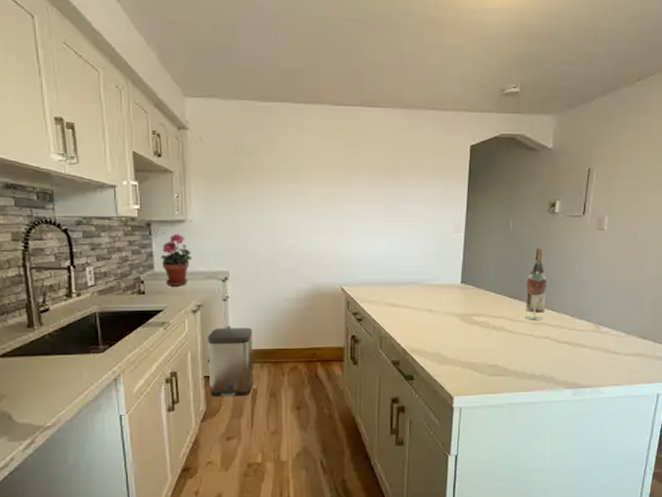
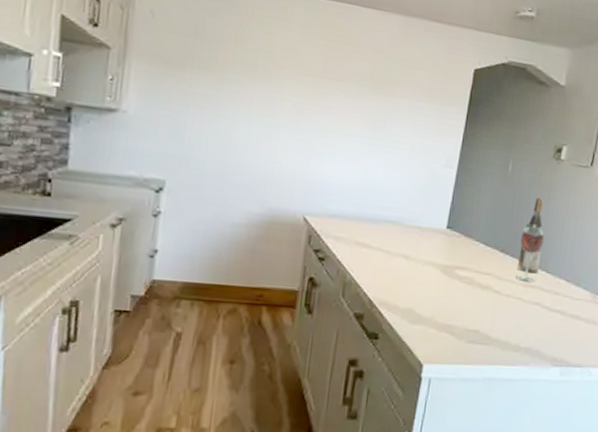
potted plant: present [161,233,192,286] -> none [79,124,121,192]
pedal bin: present [207,327,253,396] -> none [119,250,186,340]

